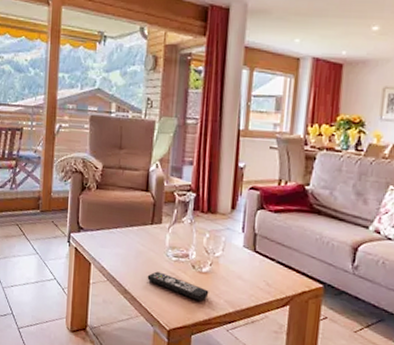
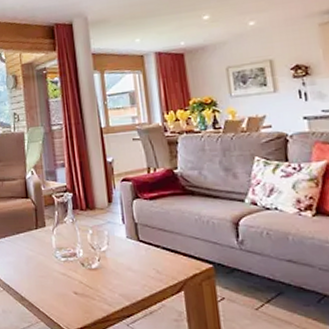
remote control: present [147,271,209,301] -> none [40,274,103,297]

